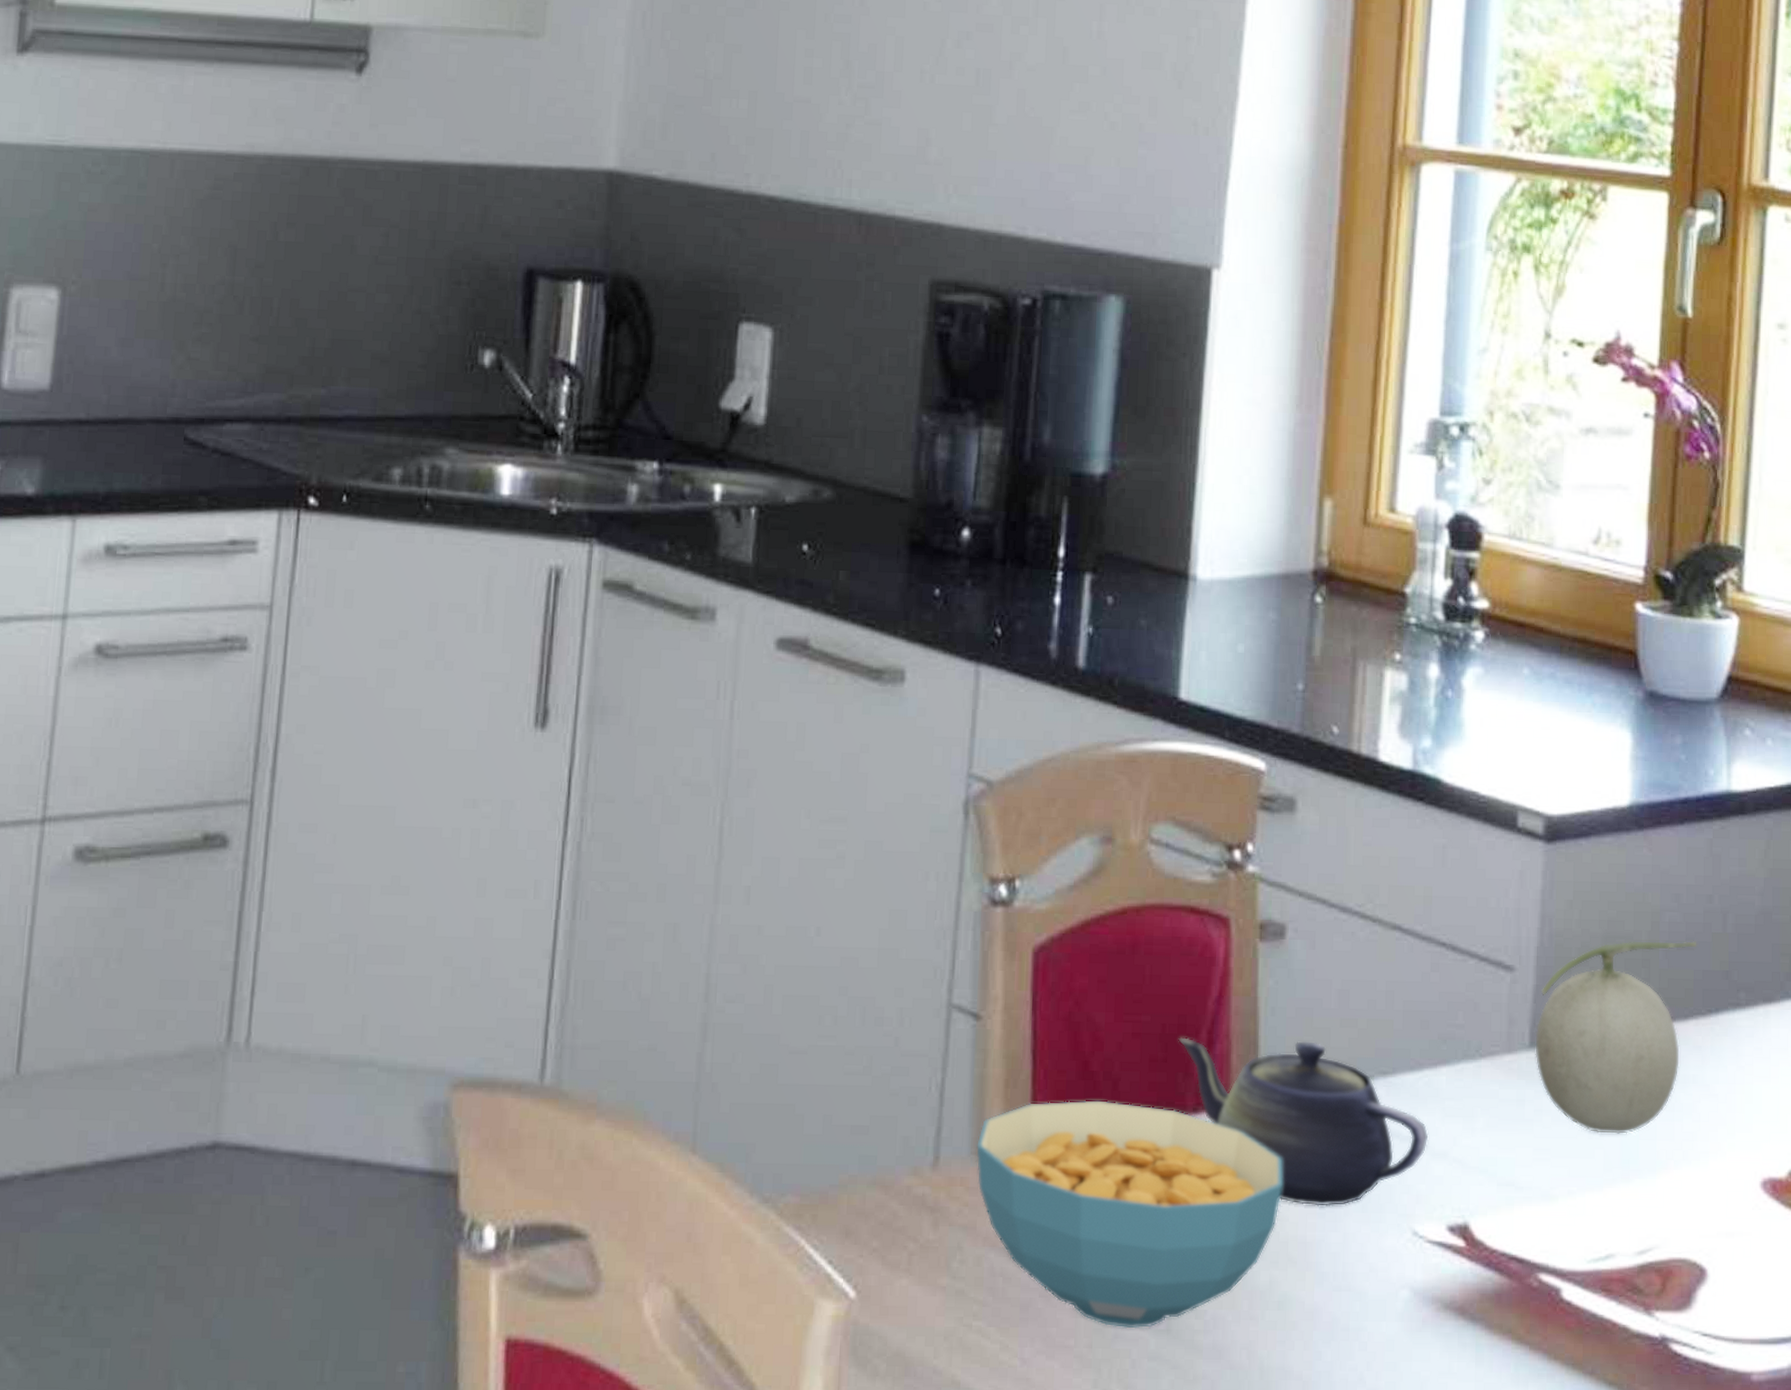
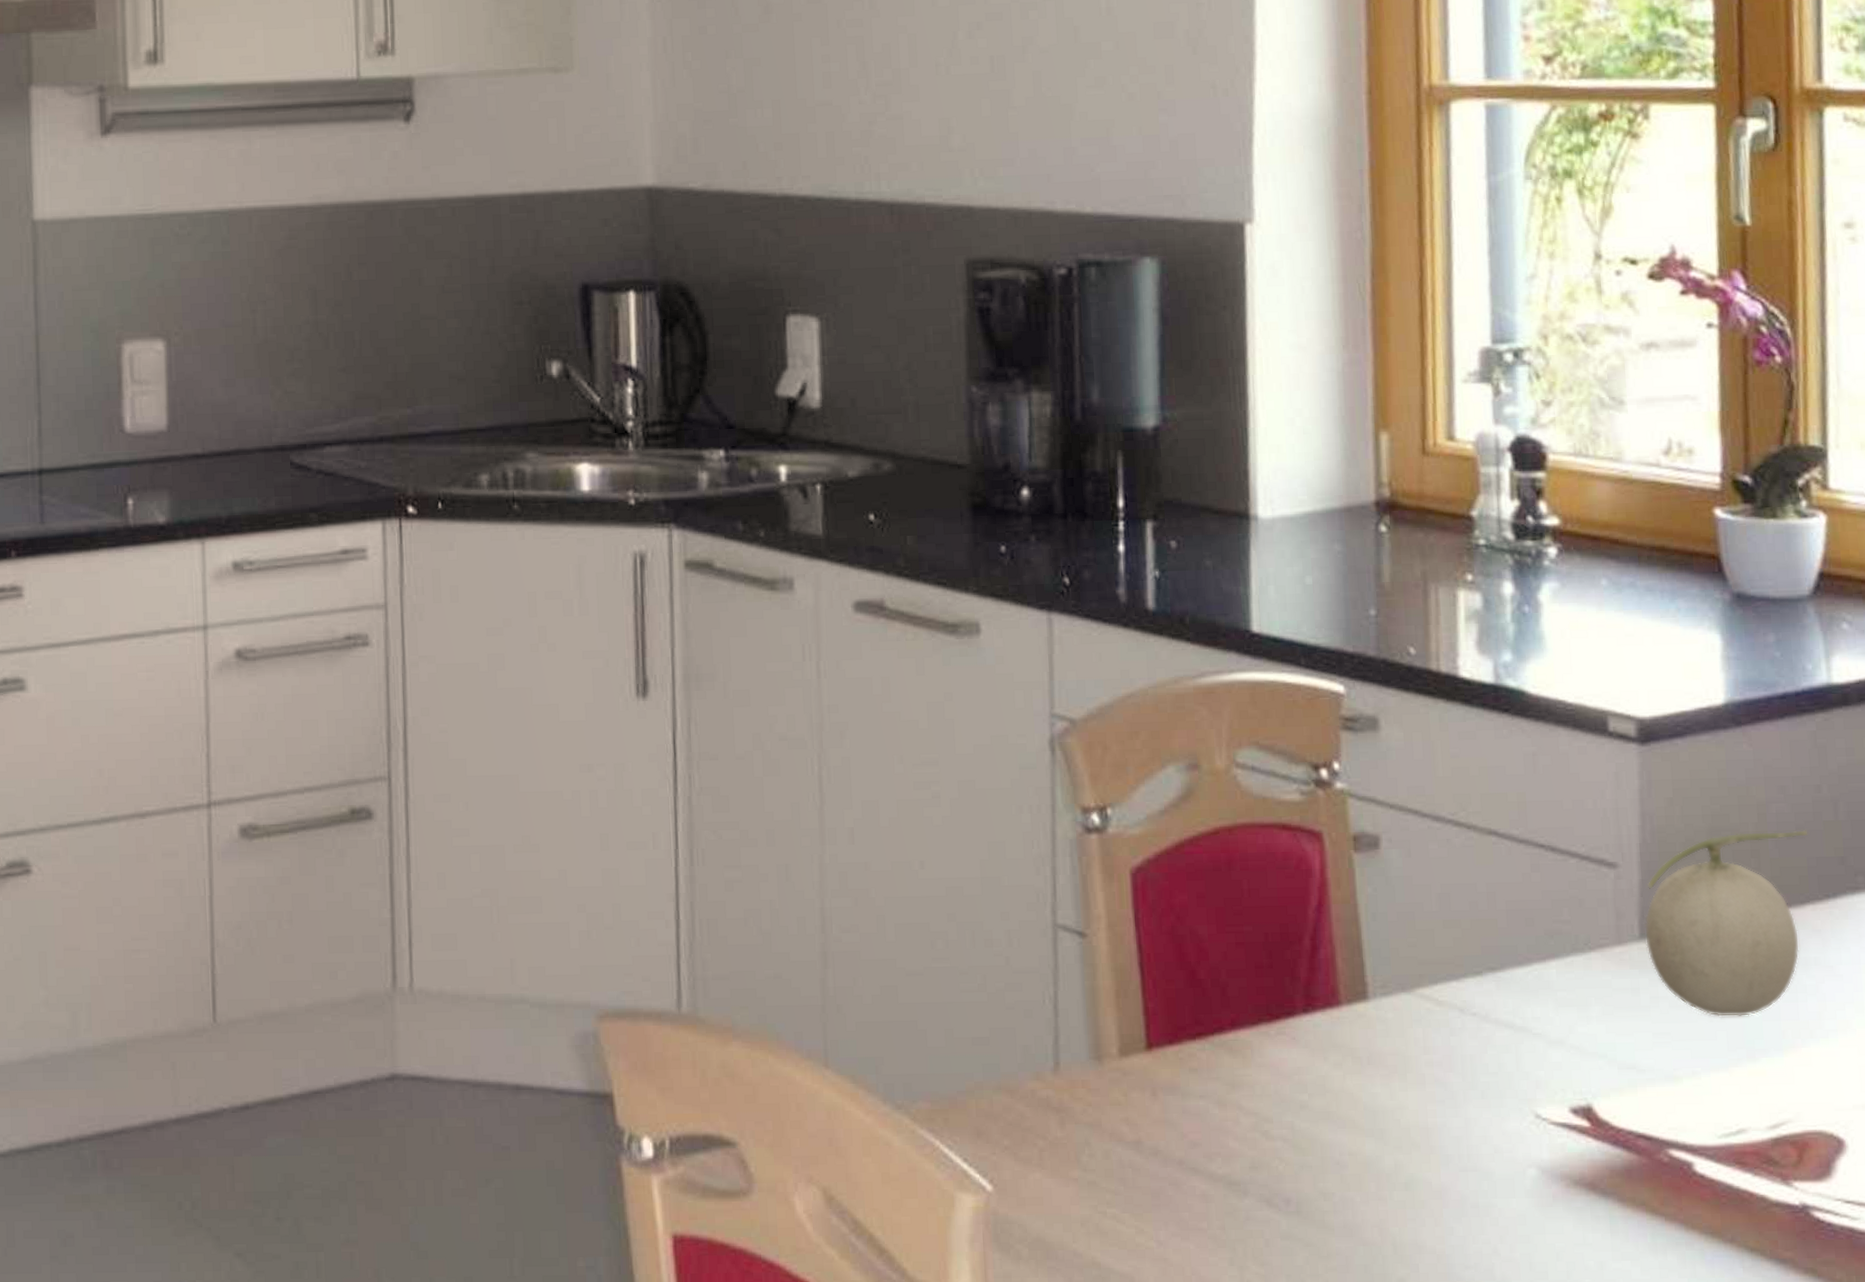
cereal bowl: present [976,1100,1283,1329] -> none [1094,1005,1399,1212]
teapot: present [1178,1036,1429,1207] -> none [1282,942,1544,1095]

